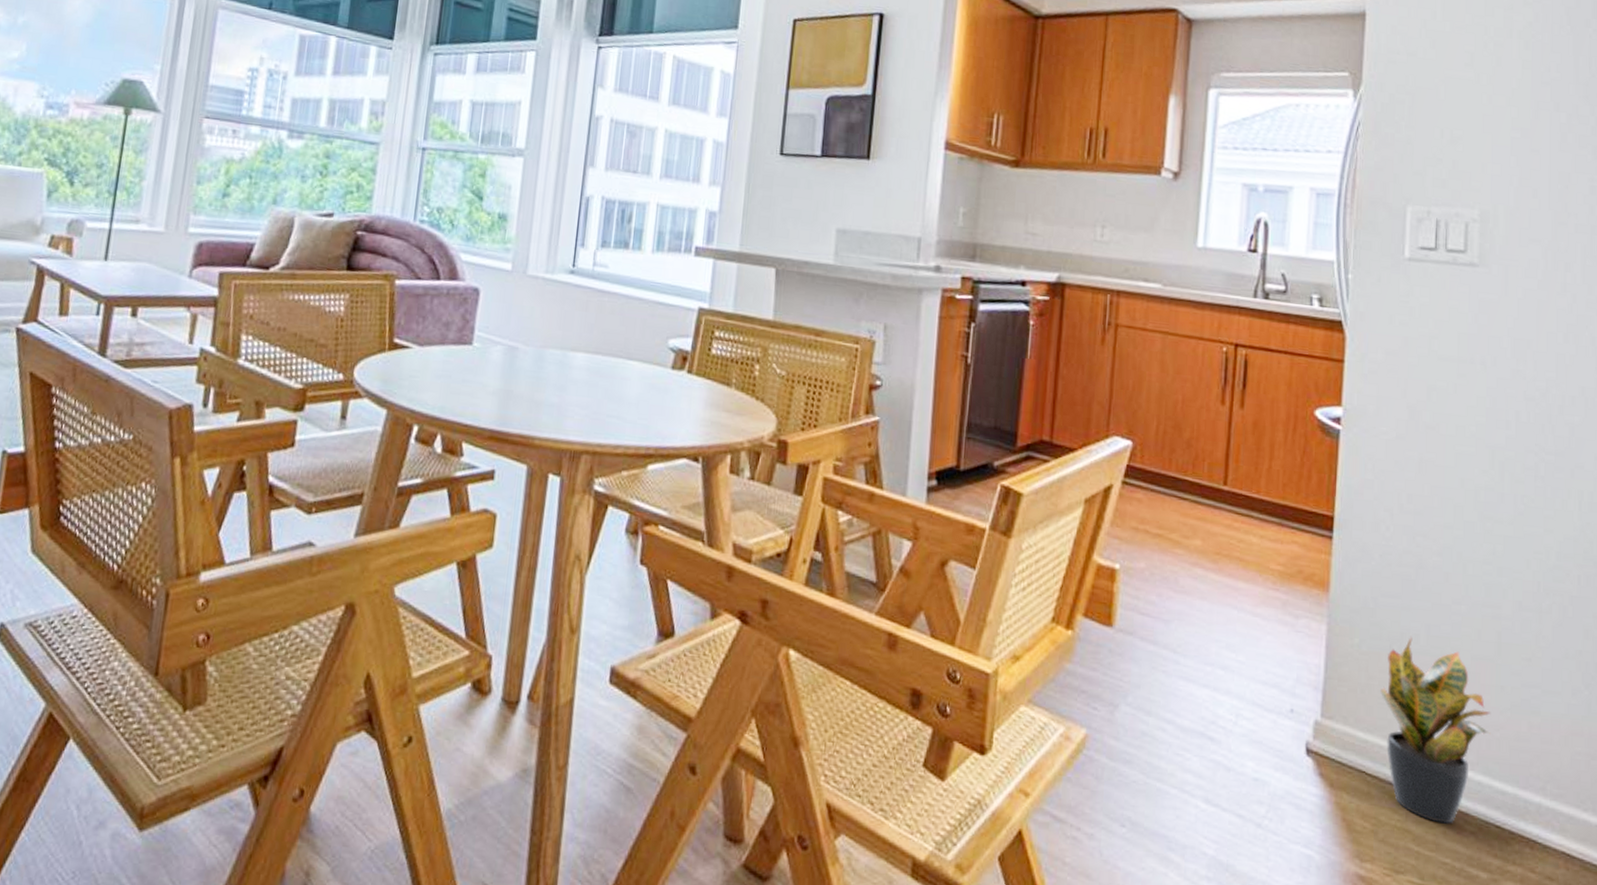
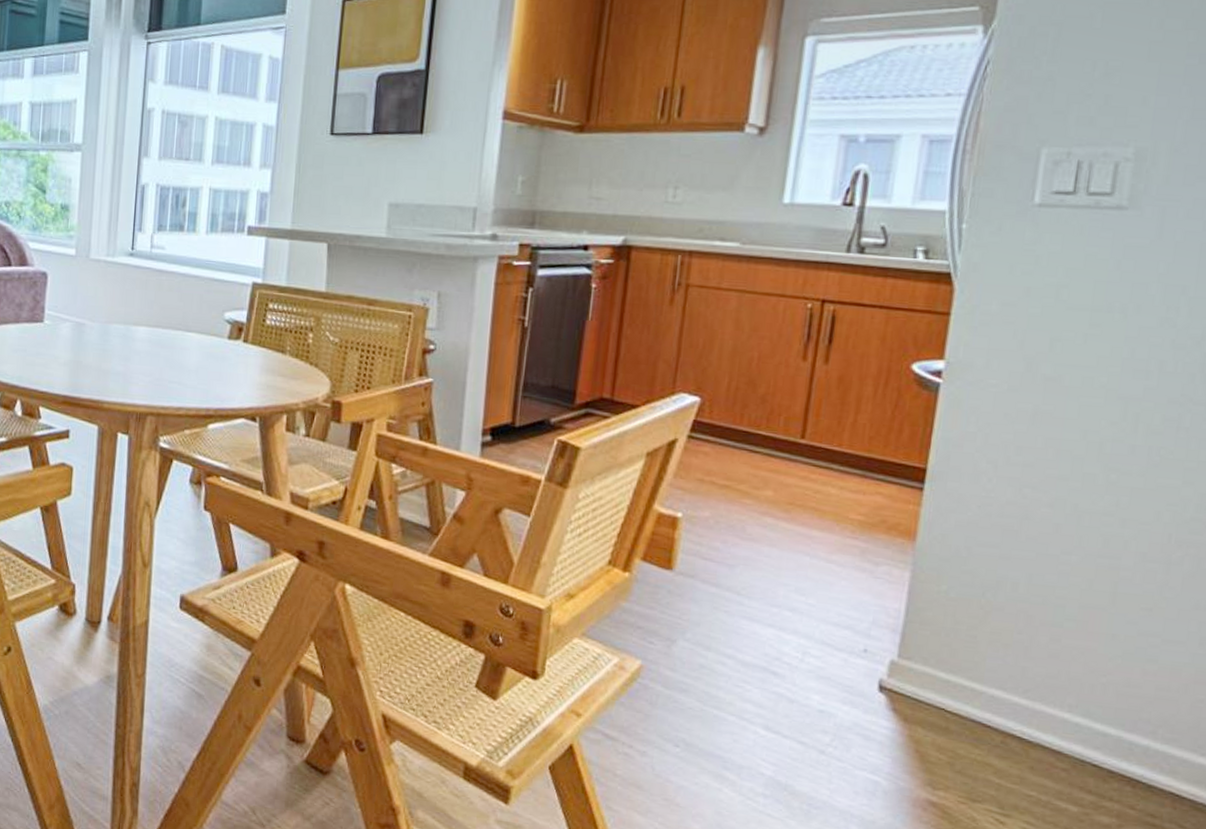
potted plant: present [1380,636,1493,825] -> none [968,584,1098,761]

